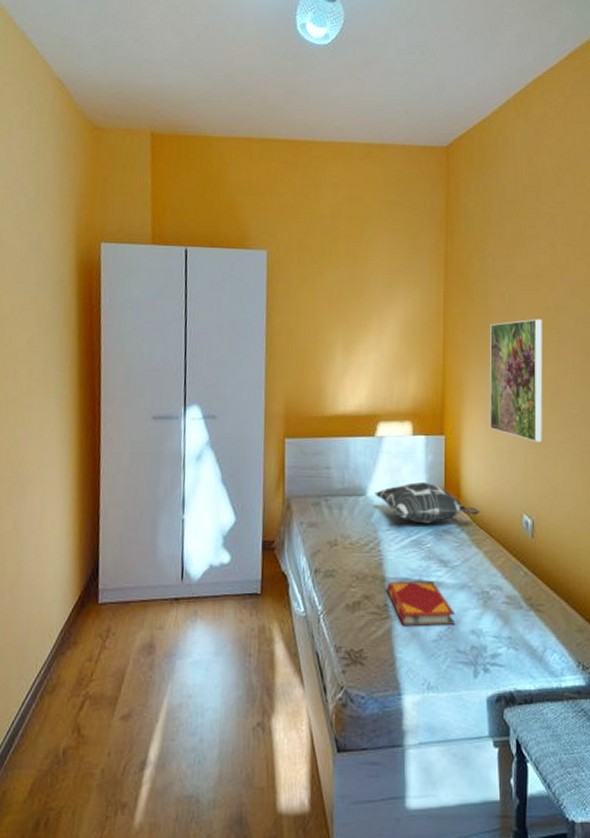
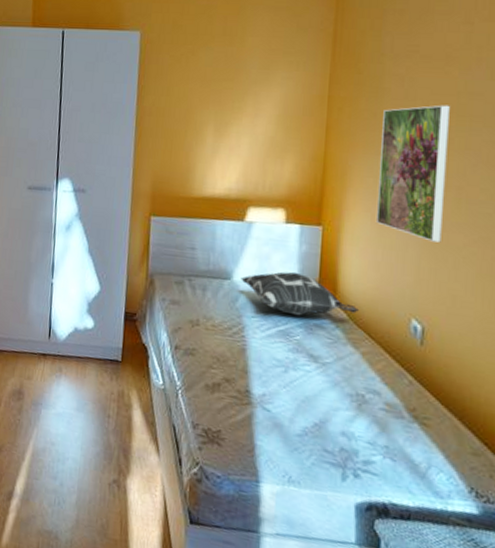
hardback book: present [386,581,456,627] -> none [249,369,325,423]

